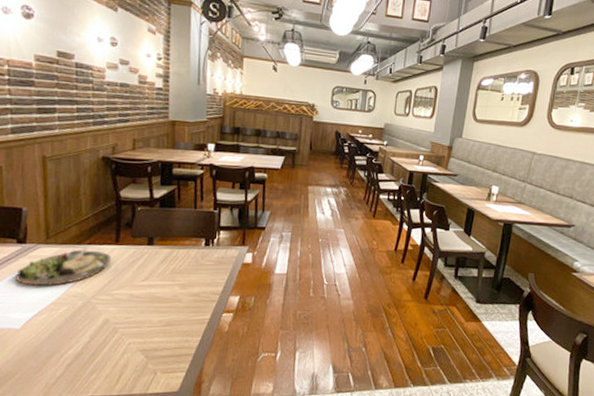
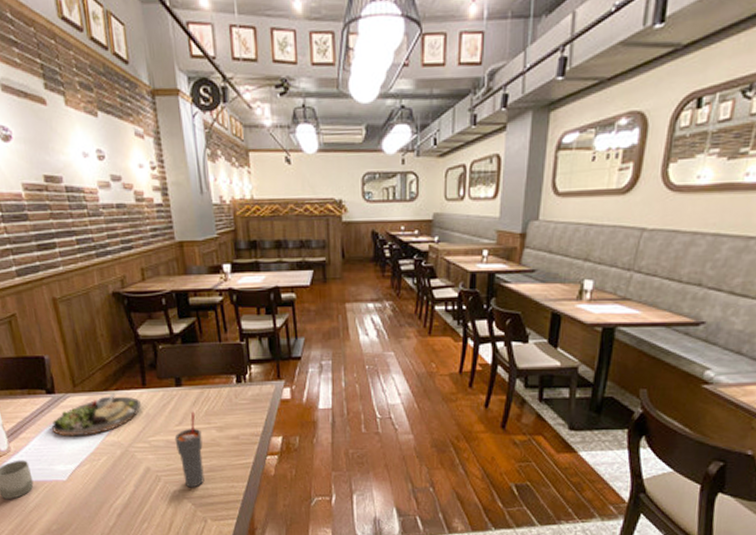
cup: none [138,268,165,341] -> present [174,411,205,488]

